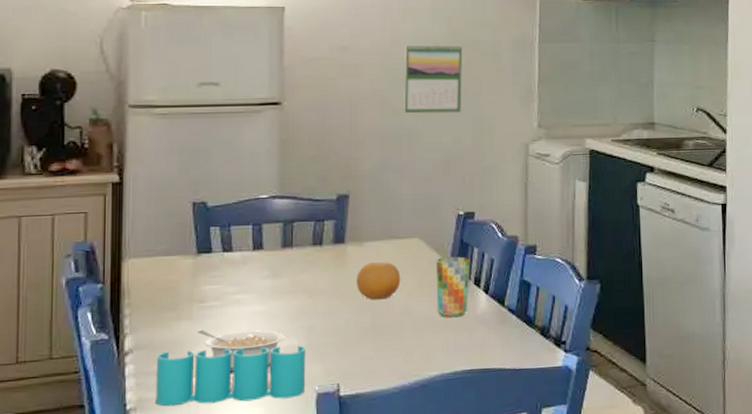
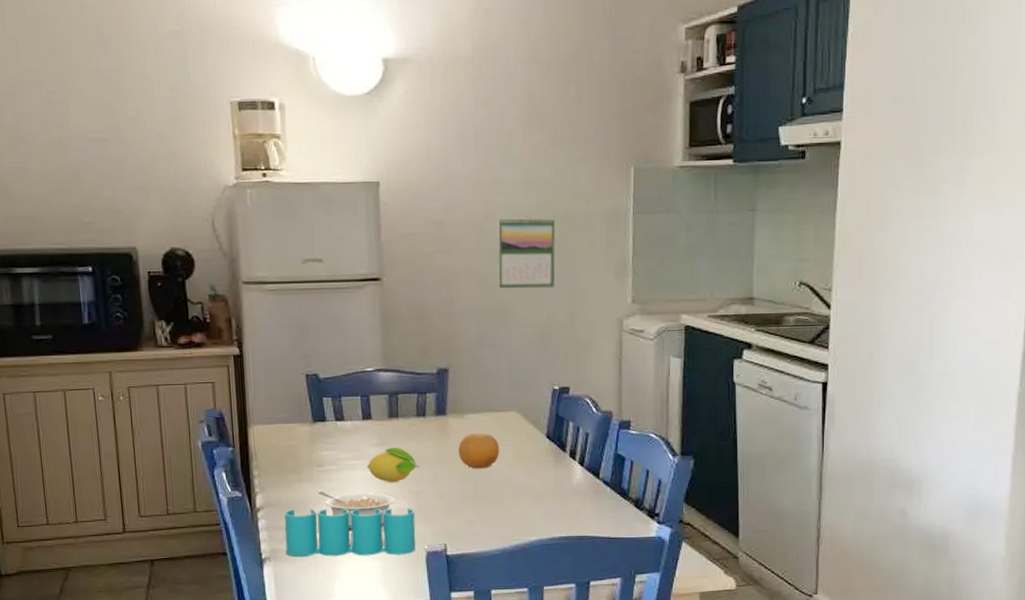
fruit: none [255,278,314,318] -> present [367,447,420,483]
cup: present [436,256,470,318] -> none [532,429,566,488]

